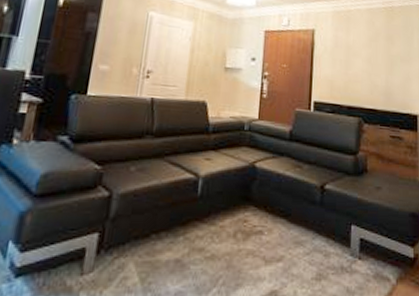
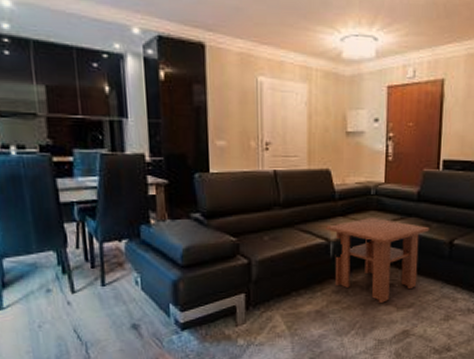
coffee table: none [196,154,301,255] -> present [326,218,430,304]

